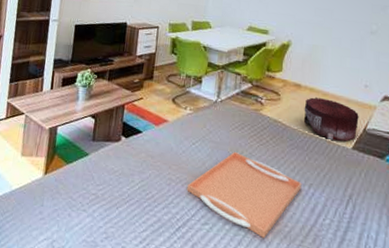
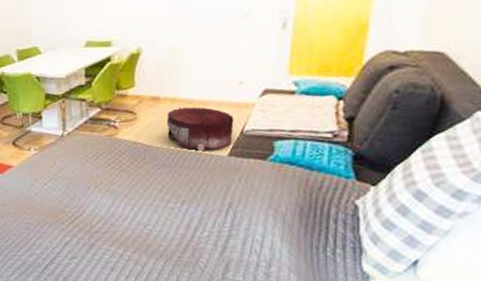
serving tray: present [187,151,302,238] -> none [47,183,173,261]

